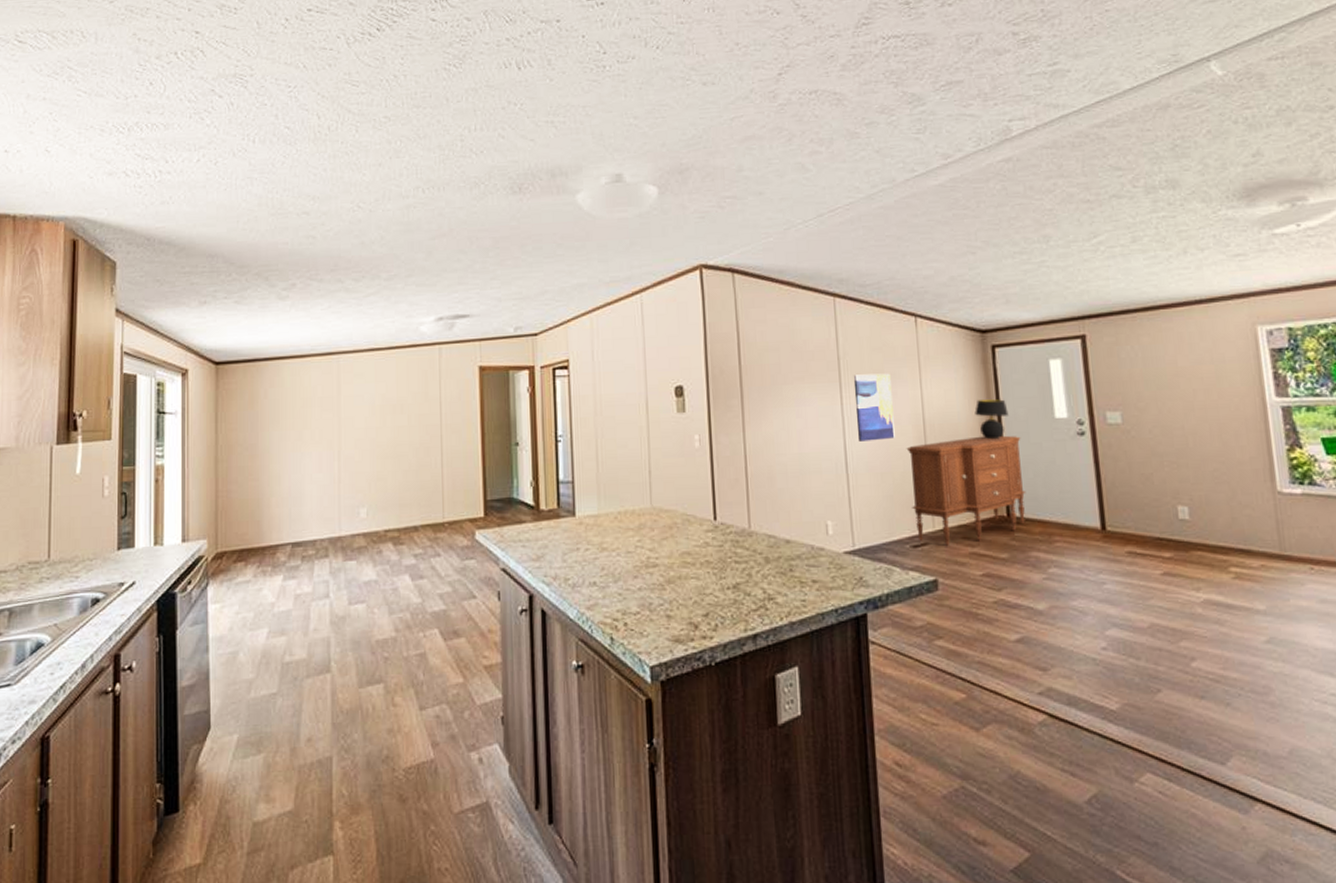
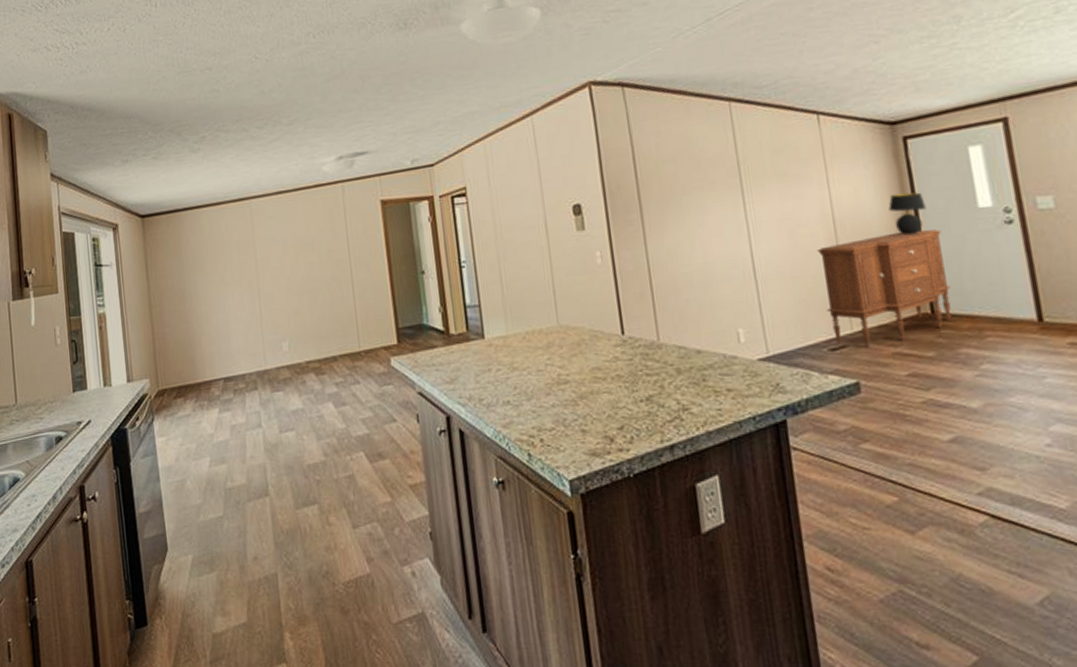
wall art: present [853,373,895,441] -> none [755,174,804,247]

